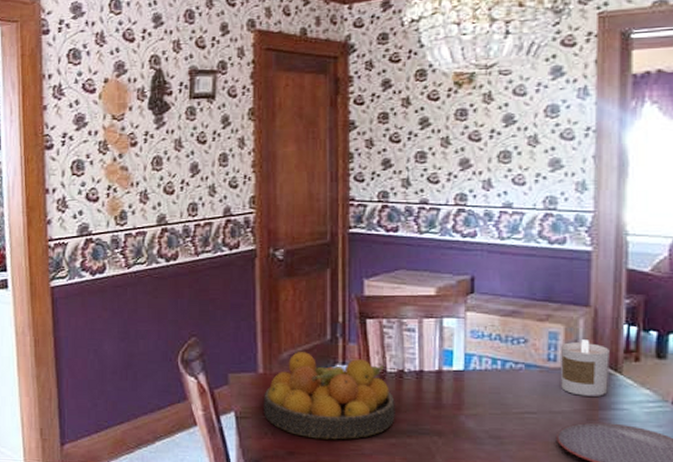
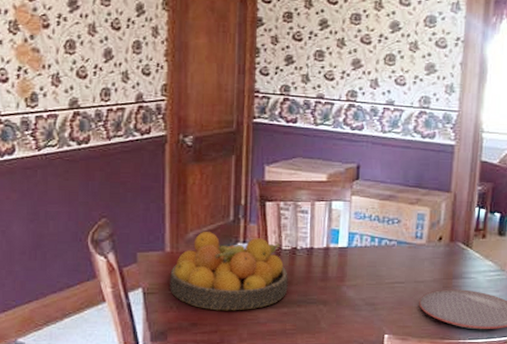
candle: present [561,340,609,396] -> none [425,220,464,268]

